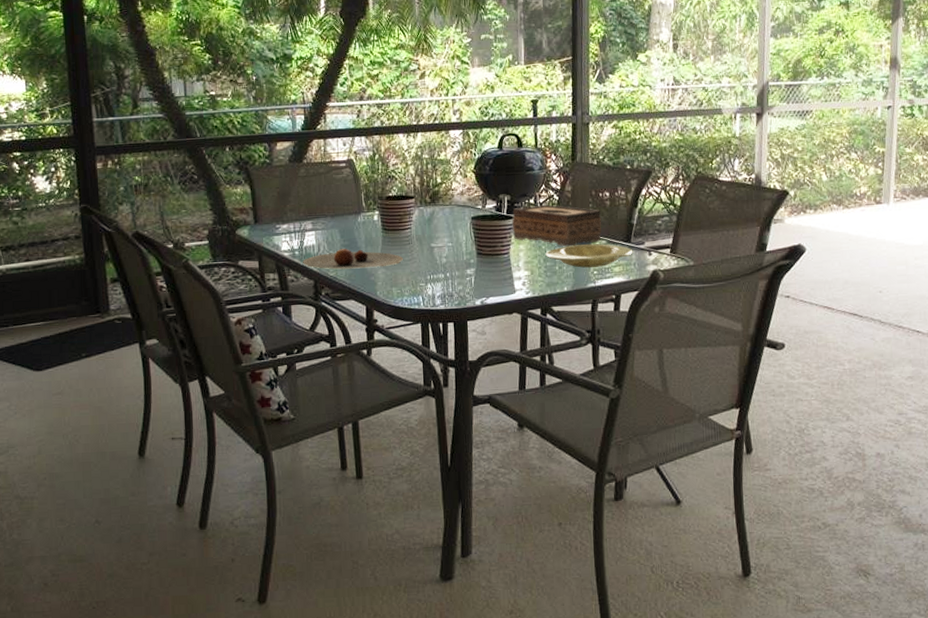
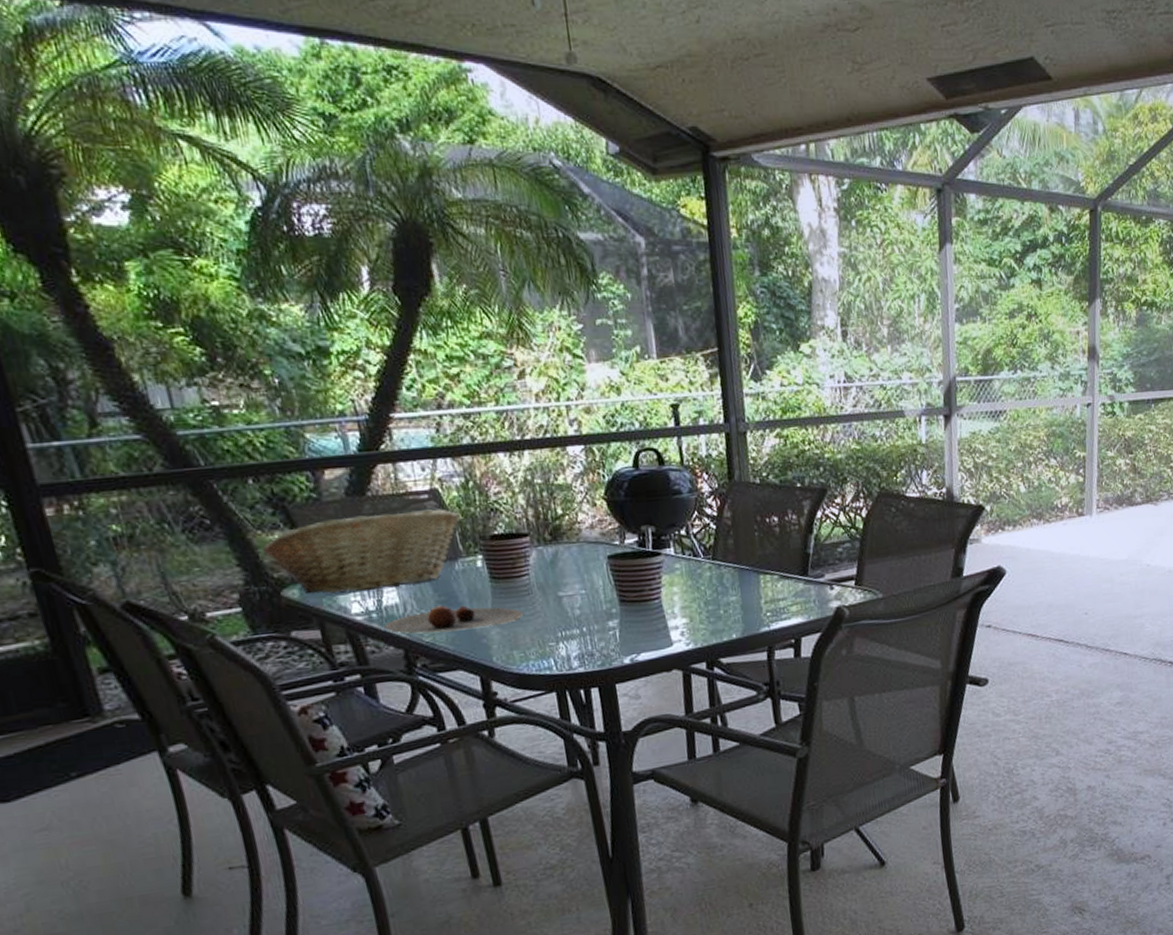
fruit basket: none [228,174,365,234] -> present [263,508,459,594]
tissue box: present [511,204,602,247] -> none [659,535,772,586]
plate: present [545,244,633,268] -> none [706,579,812,610]

